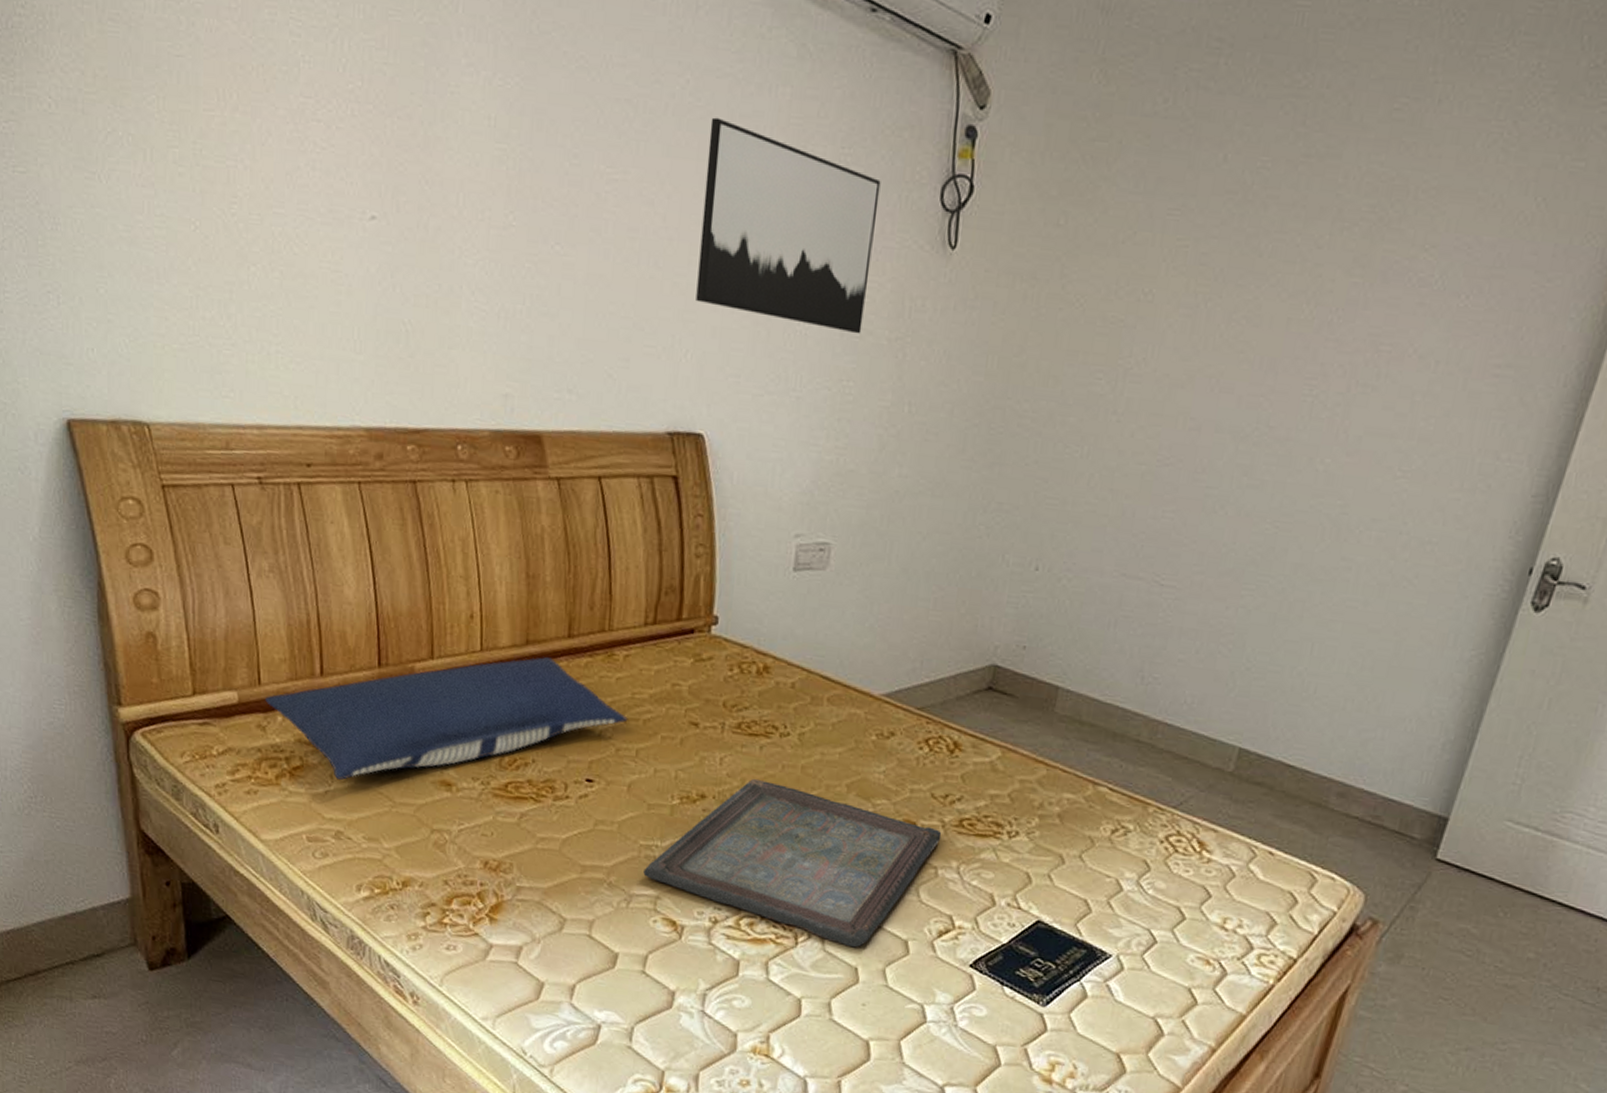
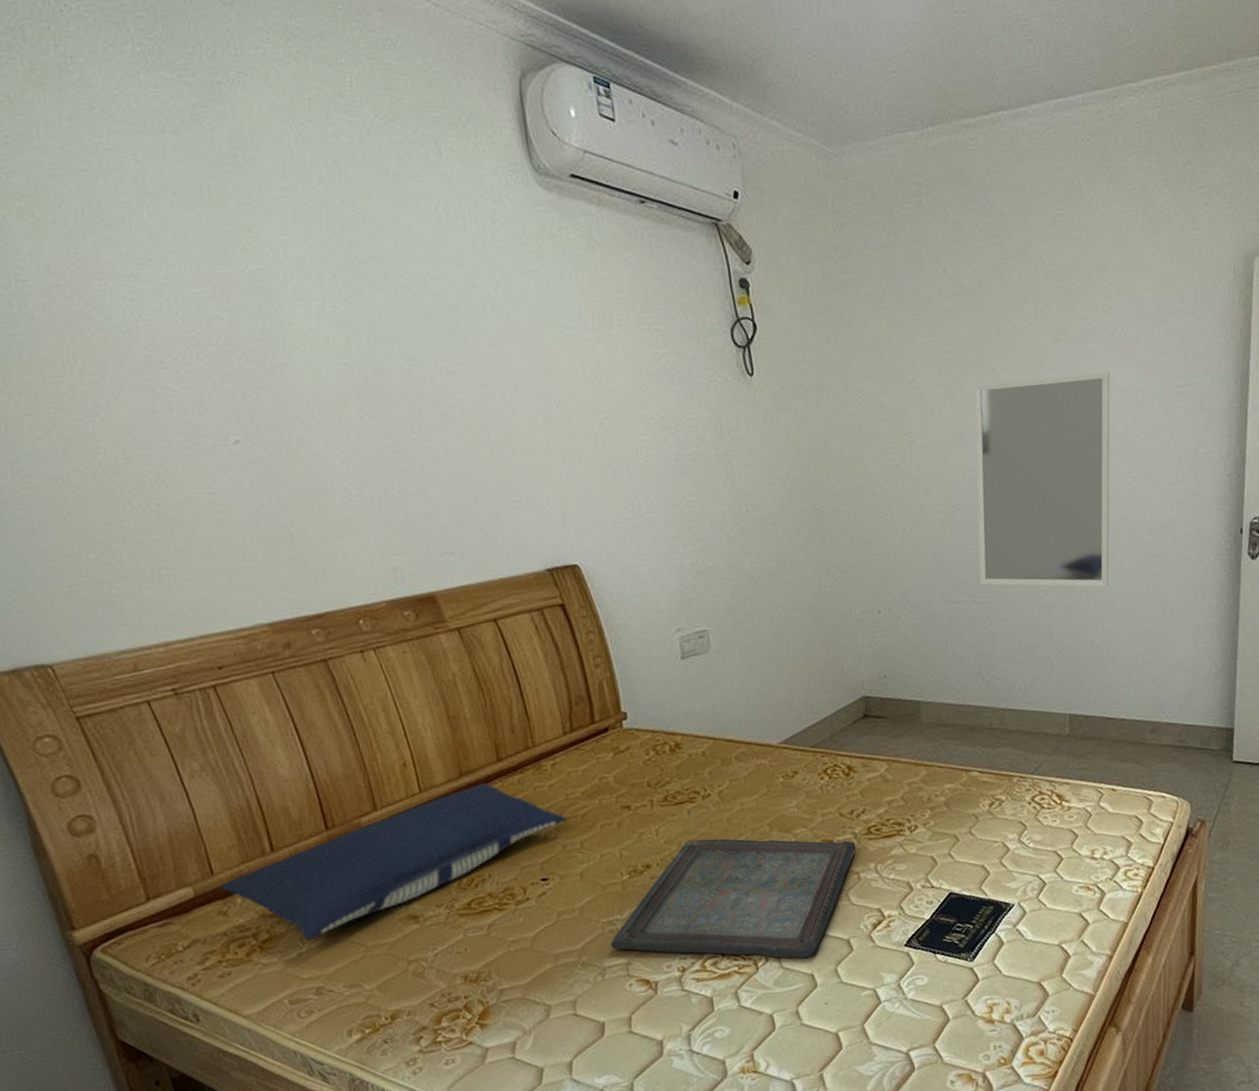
wall art: present [696,117,881,334] -> none [525,306,693,458]
home mirror: none [1169,312,1408,603] -> present [974,371,1111,587]

